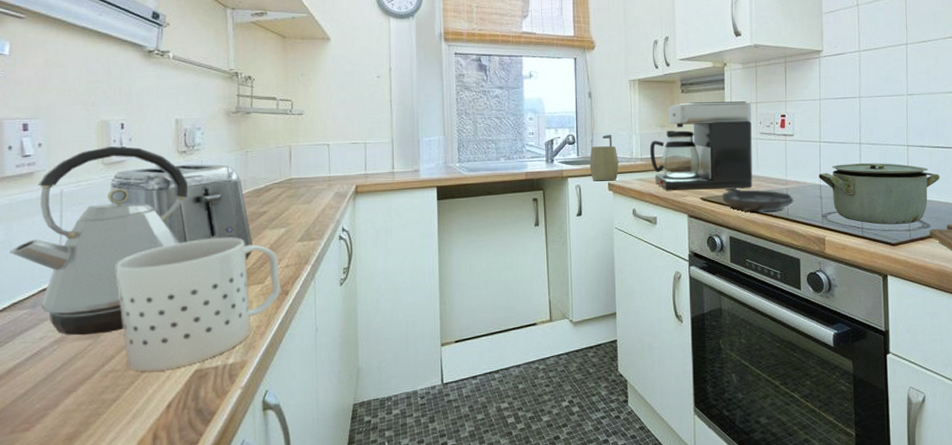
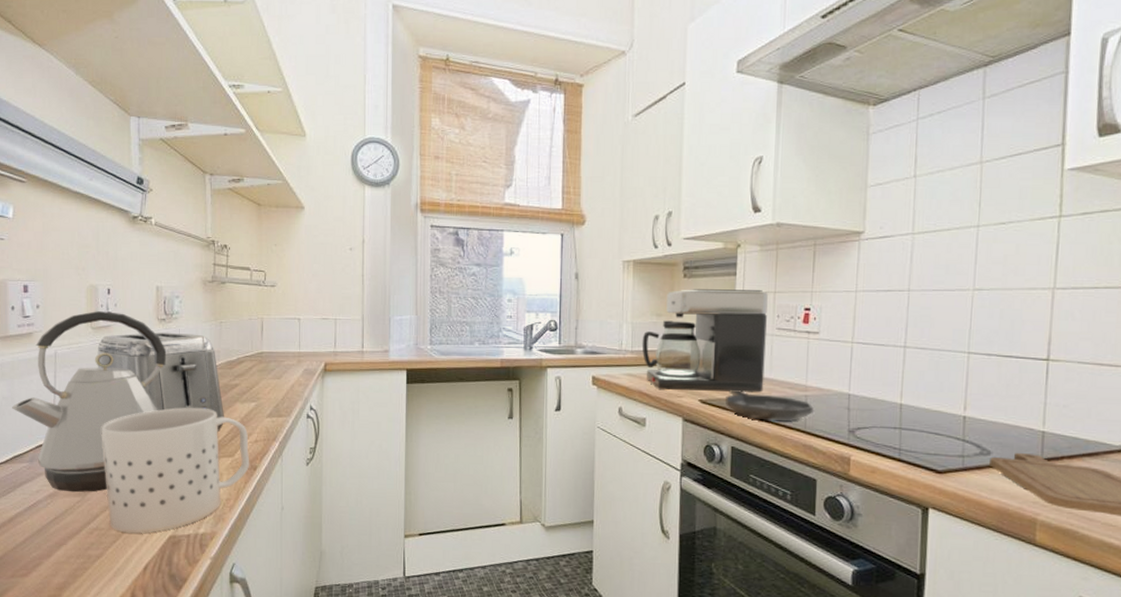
soap dispenser: present [589,134,619,181] -> none [572,321,605,374]
cooking pot: present [819,163,940,225] -> none [848,370,1010,449]

